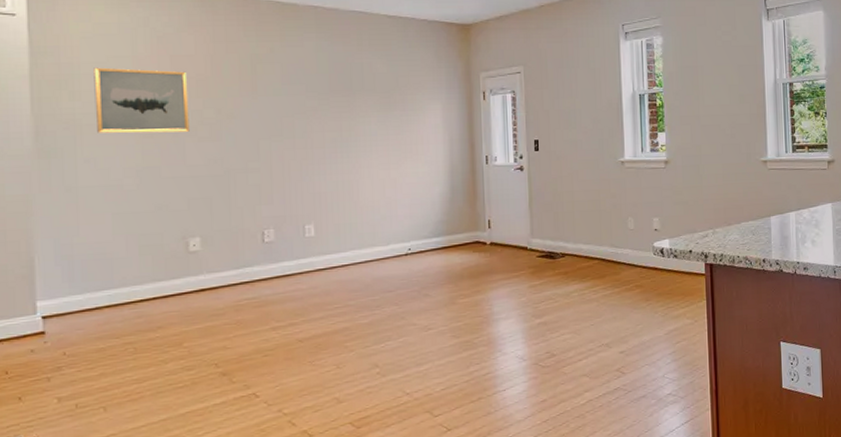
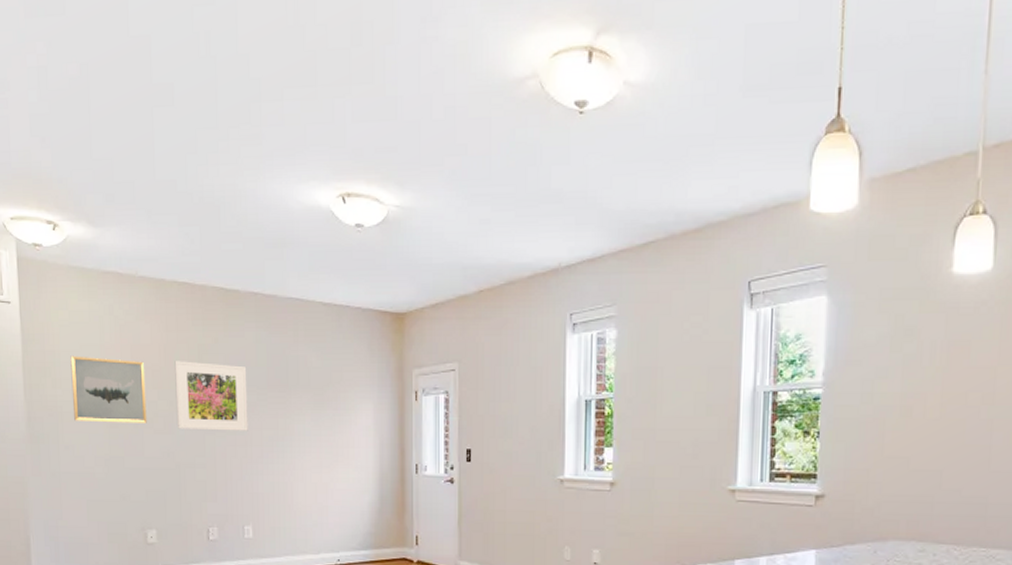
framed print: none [223,70,309,136] -> present [174,361,248,431]

